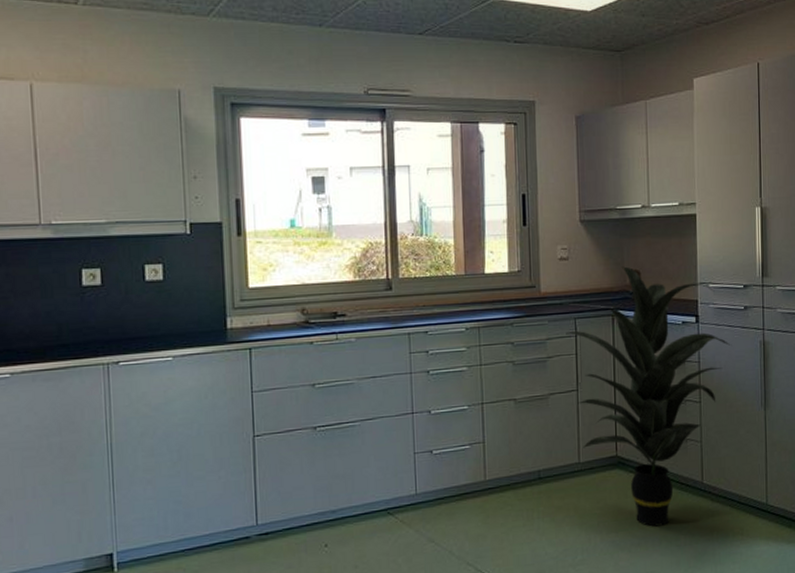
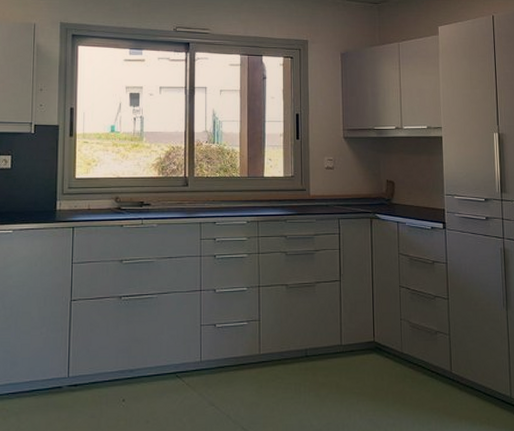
indoor plant: present [566,266,731,527] -> none [331,177,475,409]

